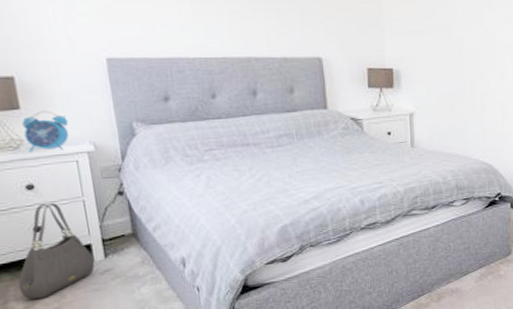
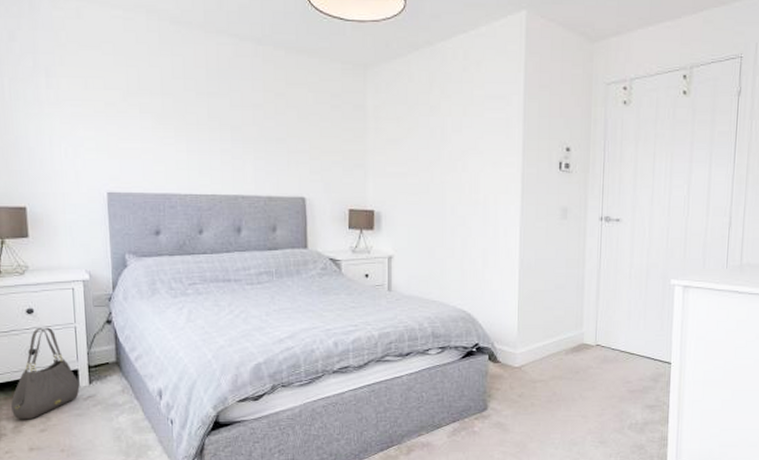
alarm clock: present [22,110,69,153] -> none [29,239,68,279]

